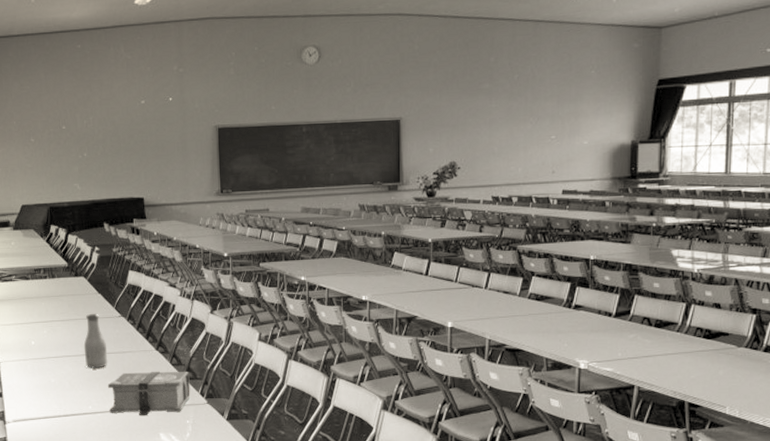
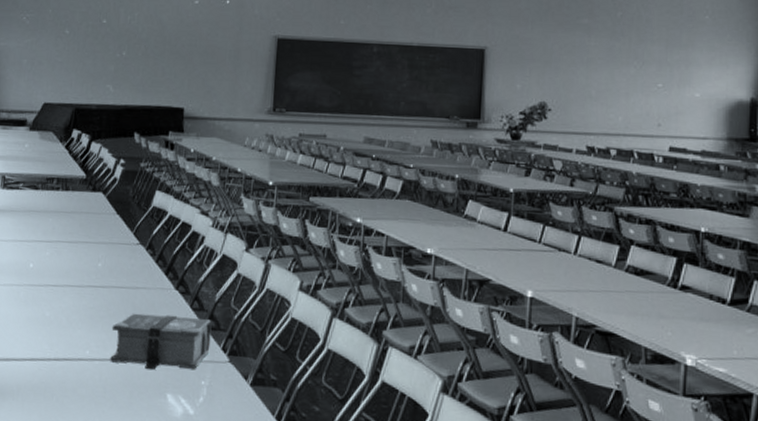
bottle: present [83,314,108,369] -> none [90,237,118,306]

